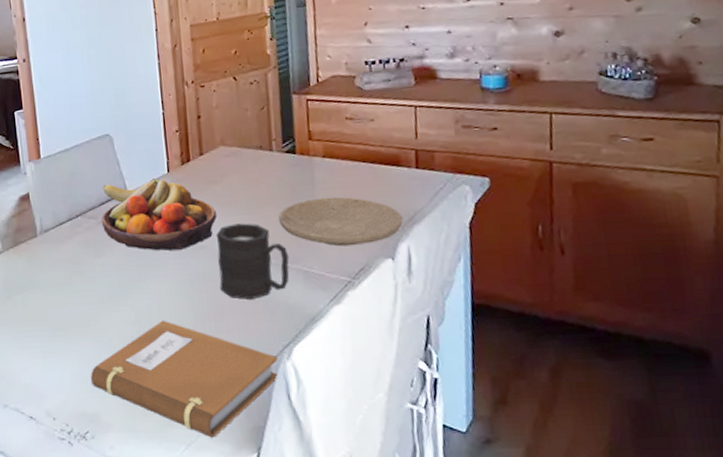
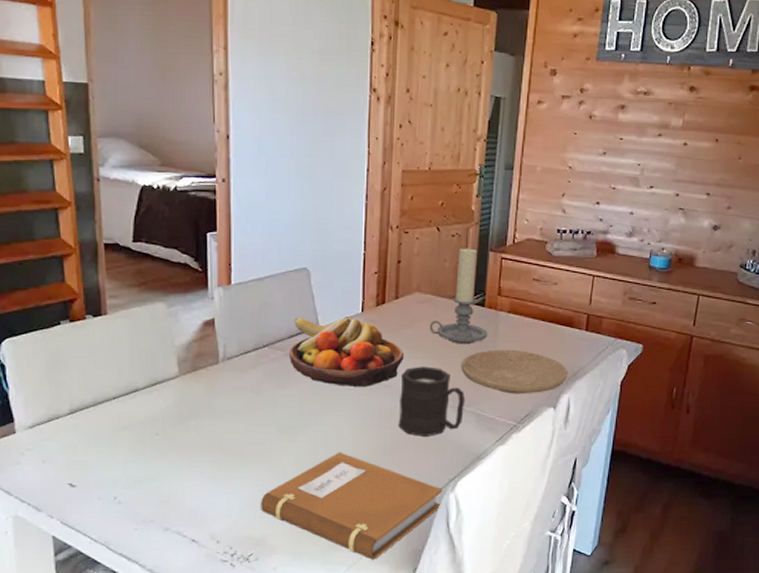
candle holder: none [239,94,304,197] -> present [429,248,488,345]

